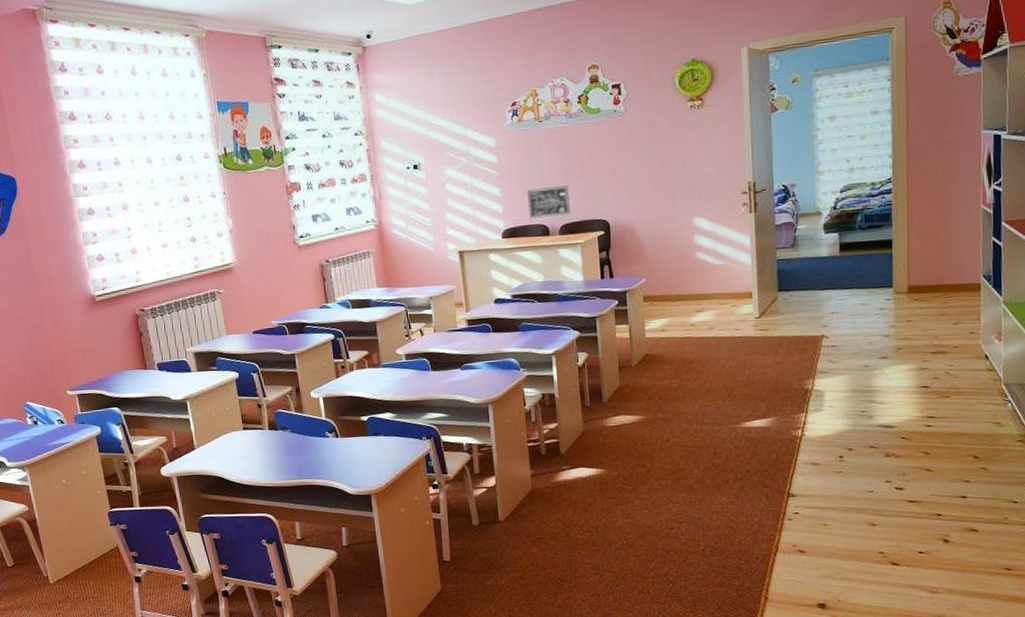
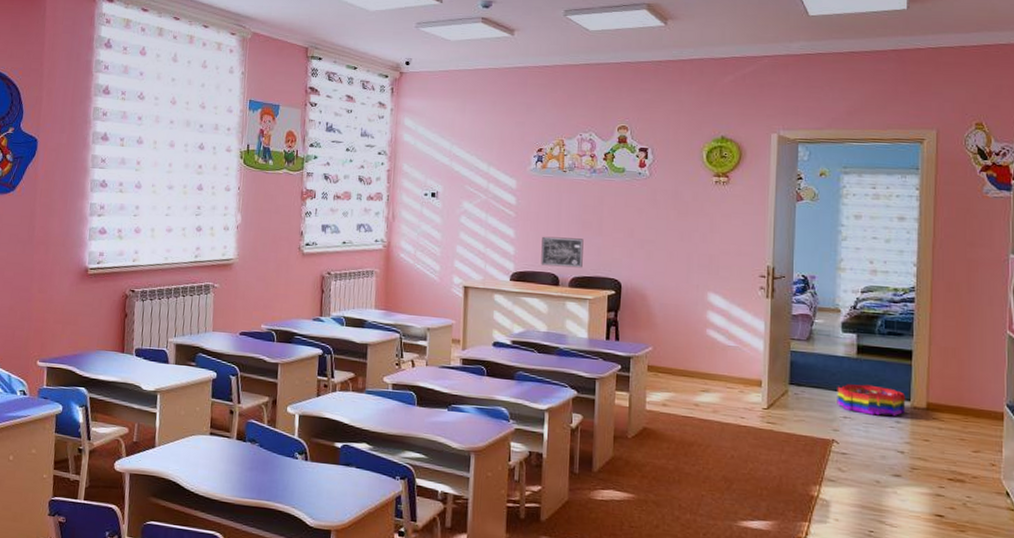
storage bin: none [823,278,889,307] -> present [837,384,906,417]

